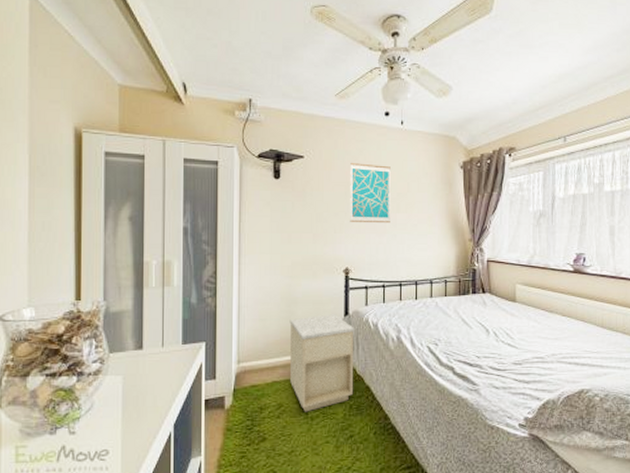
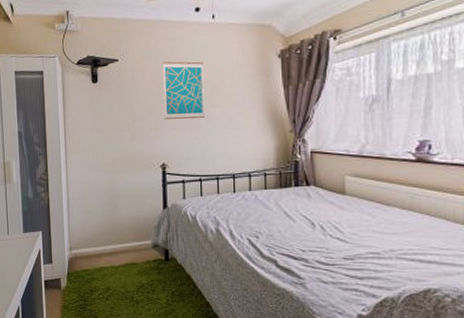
nightstand: present [289,314,354,412] -> none [113,207,174,296]

